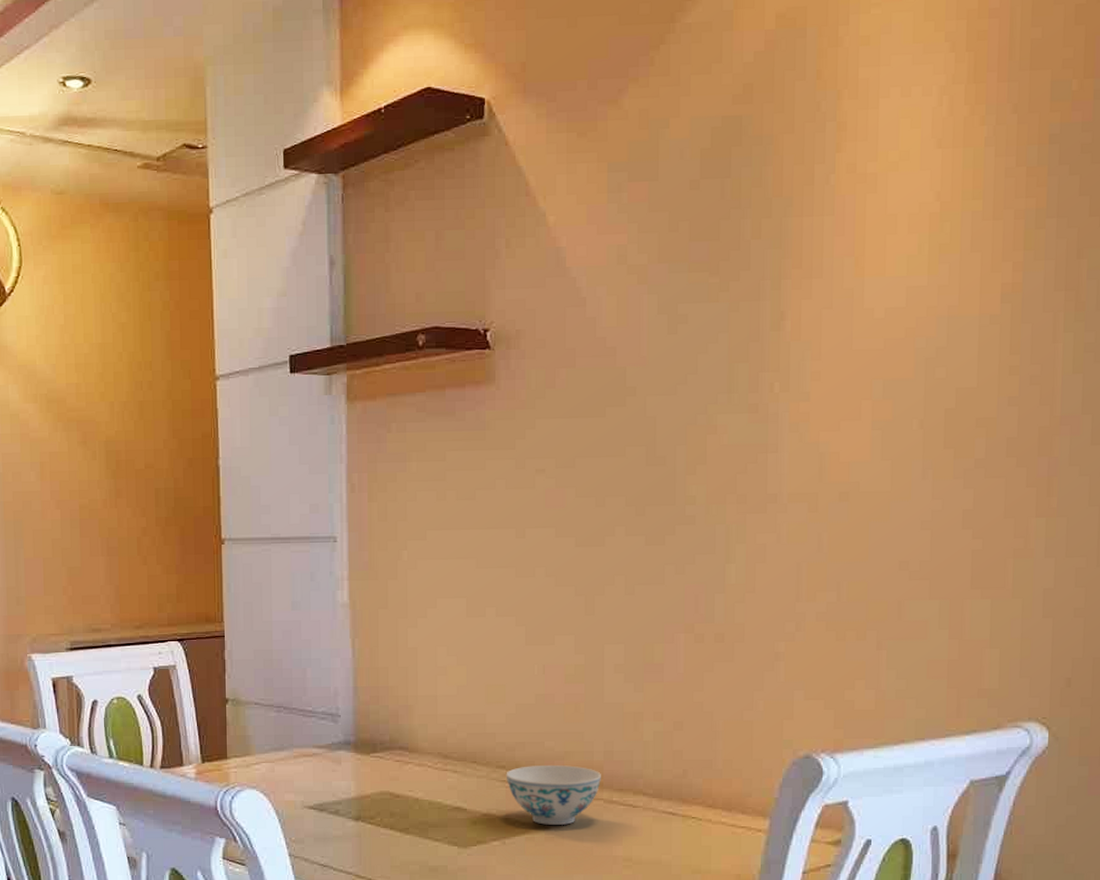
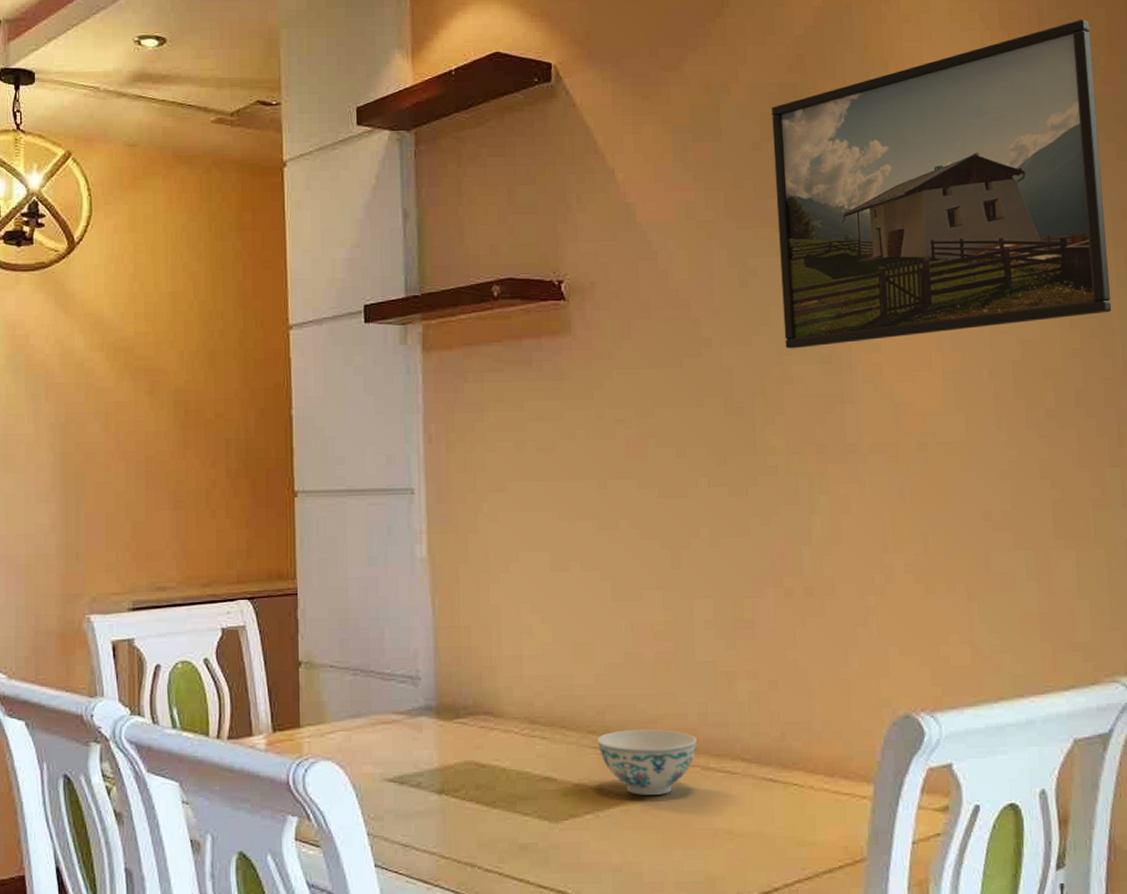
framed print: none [711,38,1066,398] -> present [770,20,1112,349]

